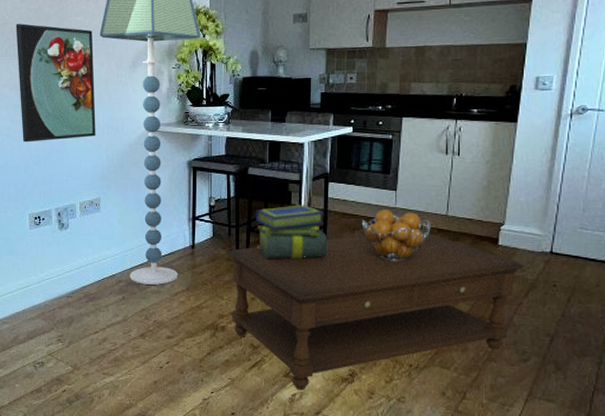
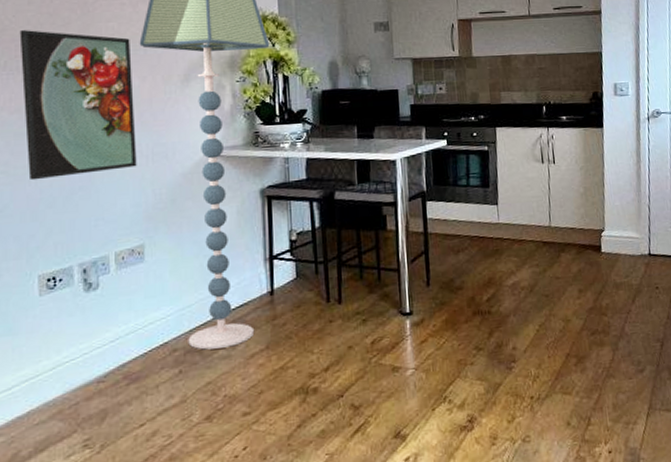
coffee table: present [227,231,524,391] -> none [315,246,628,452]
stack of books: present [255,205,327,260] -> none [346,229,431,297]
fruit basket: present [361,210,431,262] -> none [465,226,536,283]

